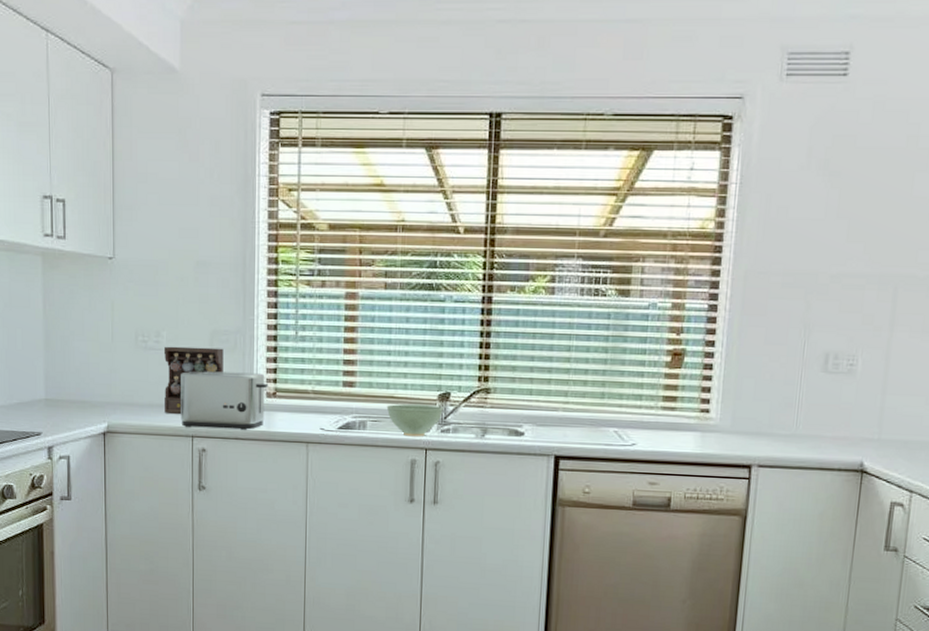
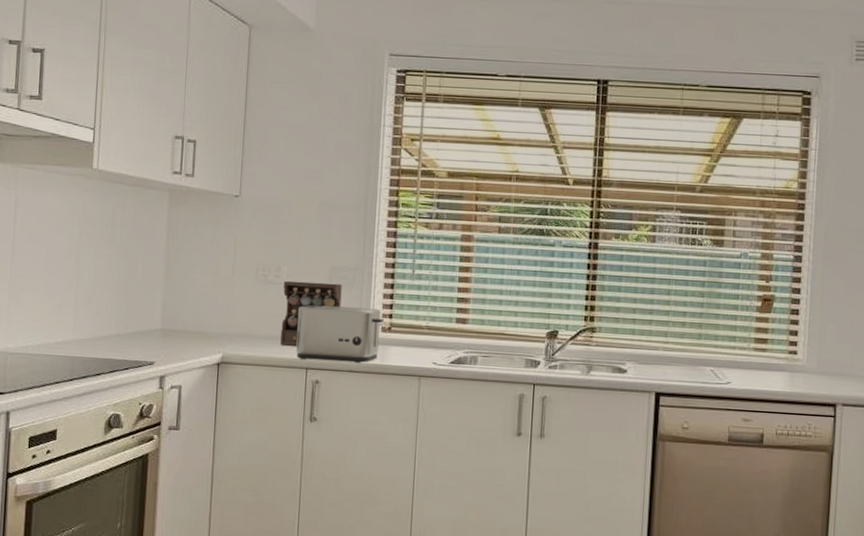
bowl: present [386,404,443,437] -> none [497,340,551,373]

